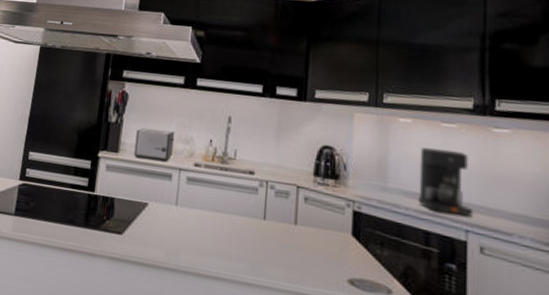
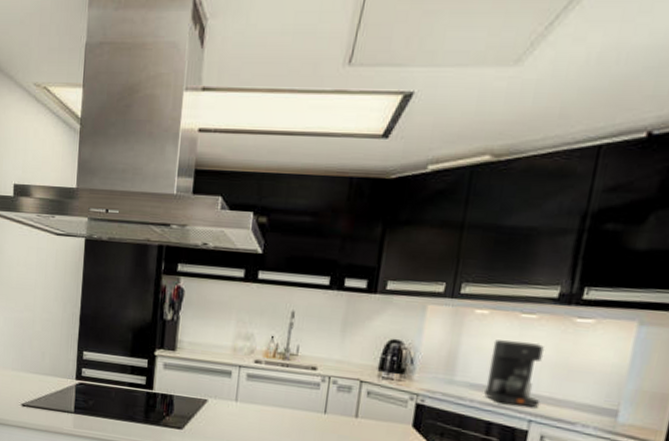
toaster: present [134,127,175,162] -> none [192,324,235,359]

